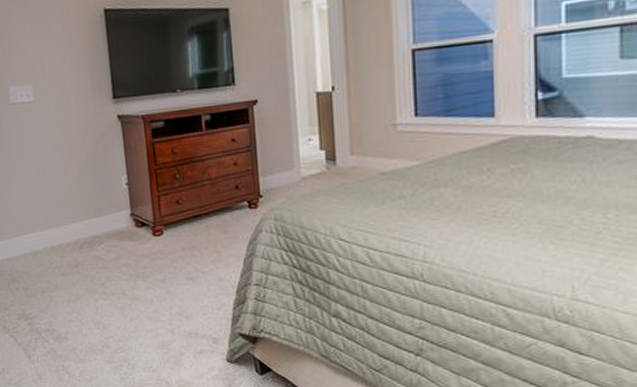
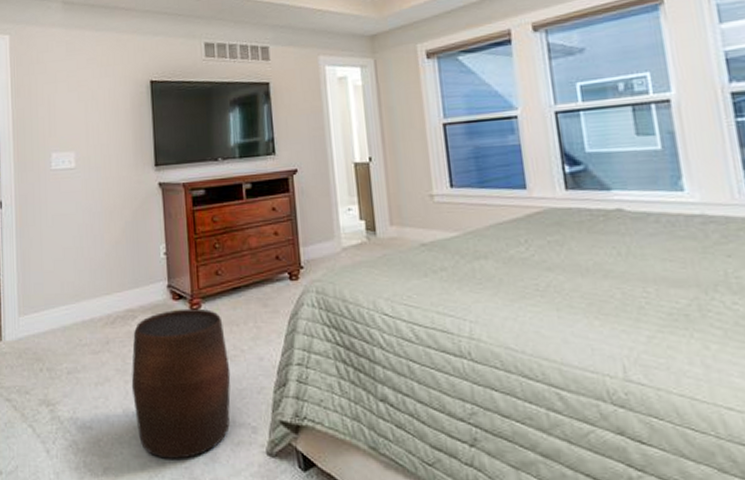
stool: none [100,234,193,364] -> present [131,308,231,459]

